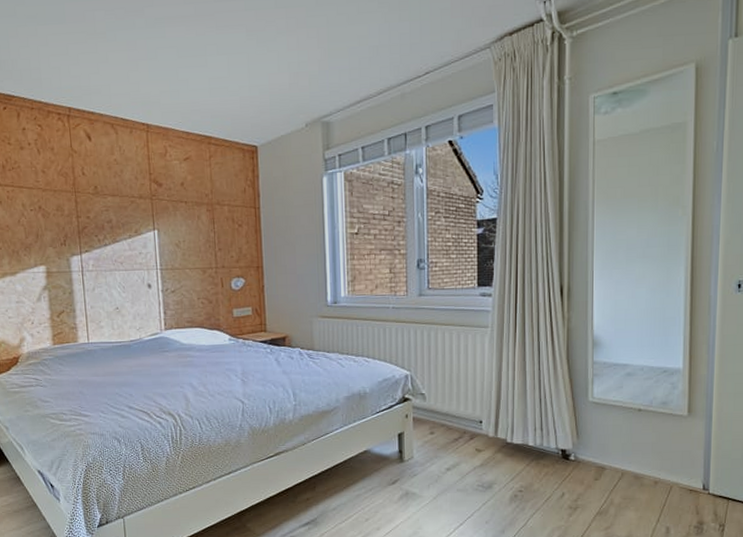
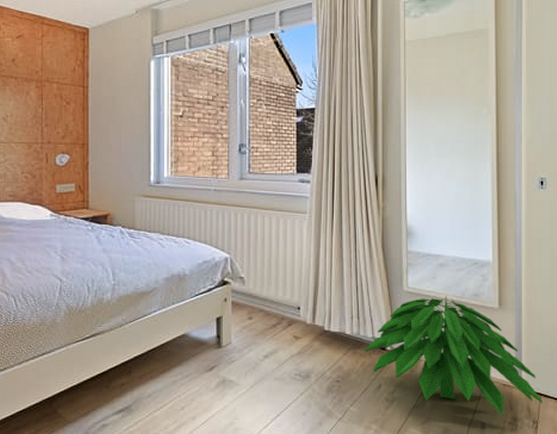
indoor plant: none [548,405,730,521] -> present [365,296,543,416]

